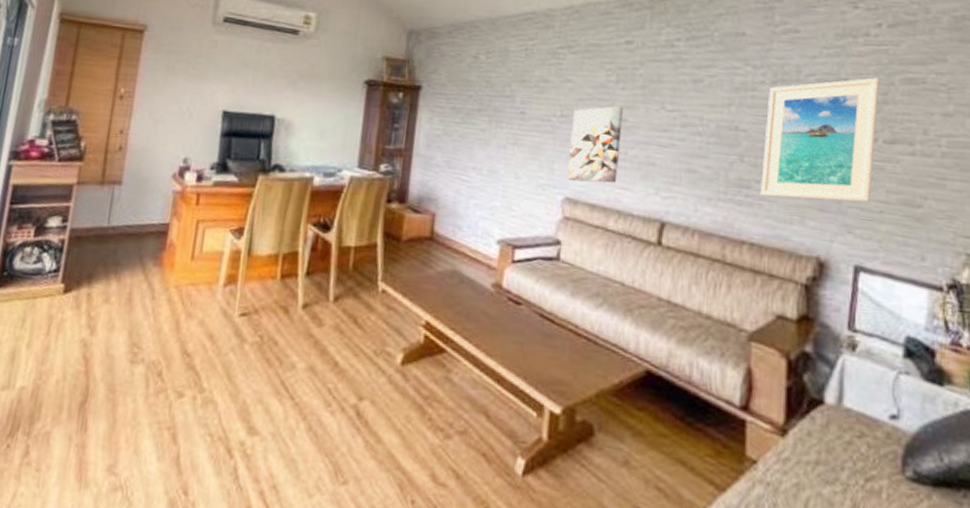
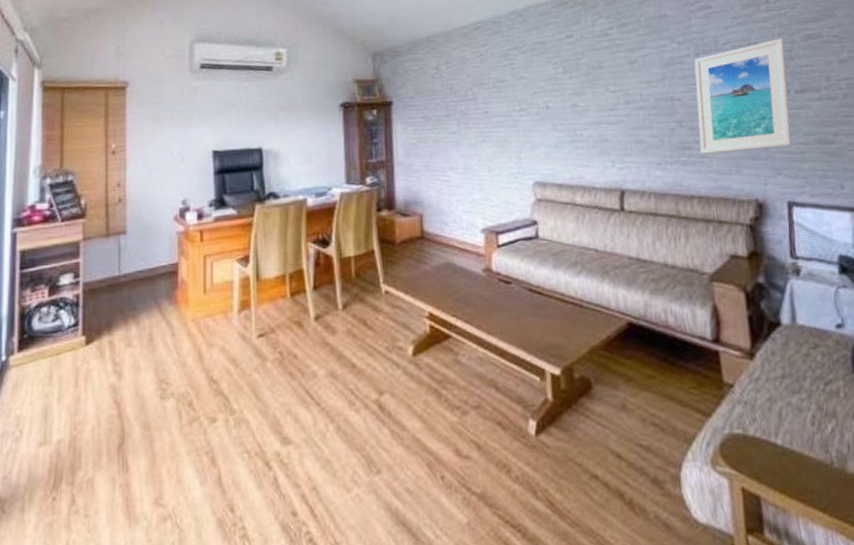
wall art: present [568,106,623,183] -> none [531,94,578,166]

